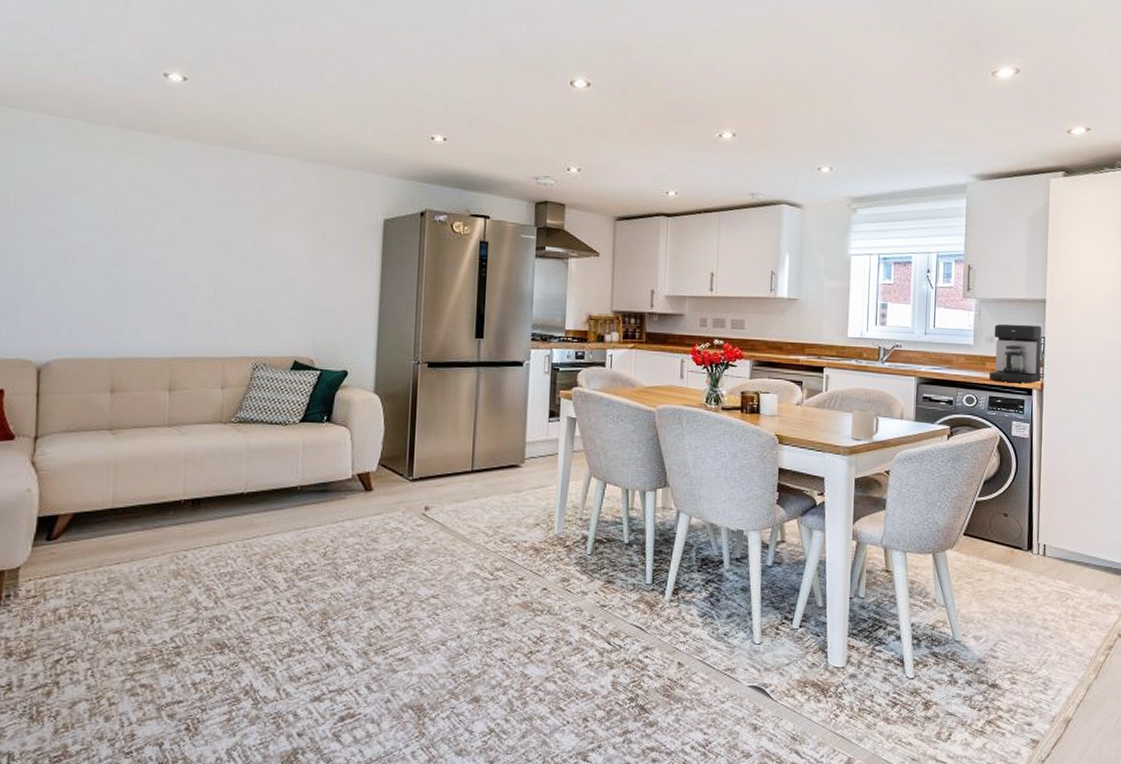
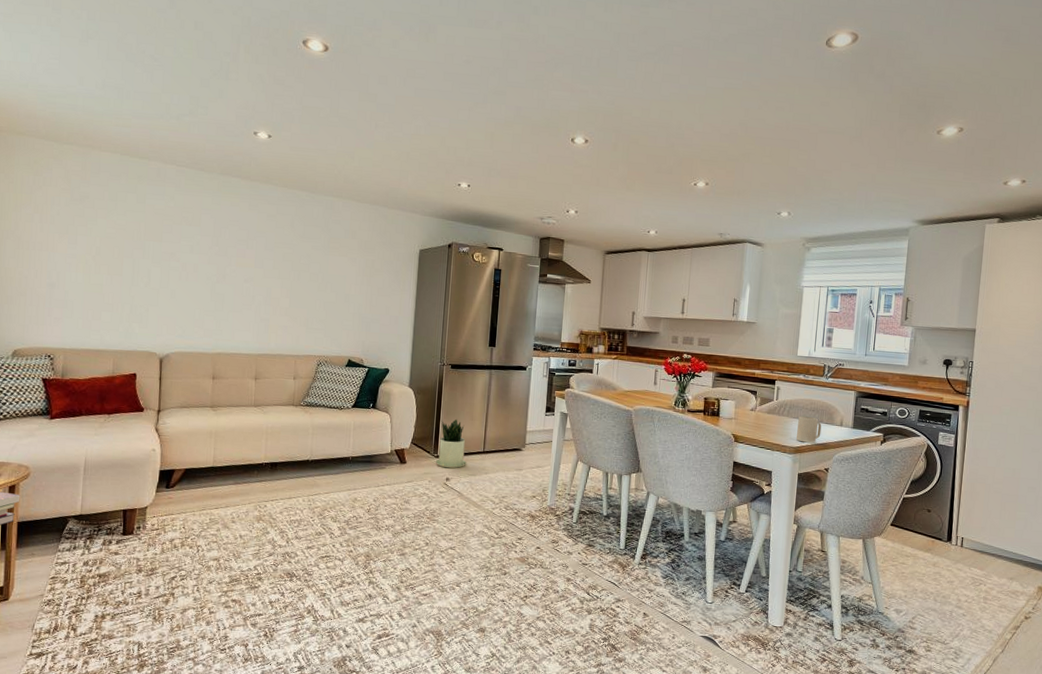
planter: none [411,430,451,494] -> present [436,419,467,469]
coffee maker: present [988,323,1041,385] -> none [920,348,970,402]

